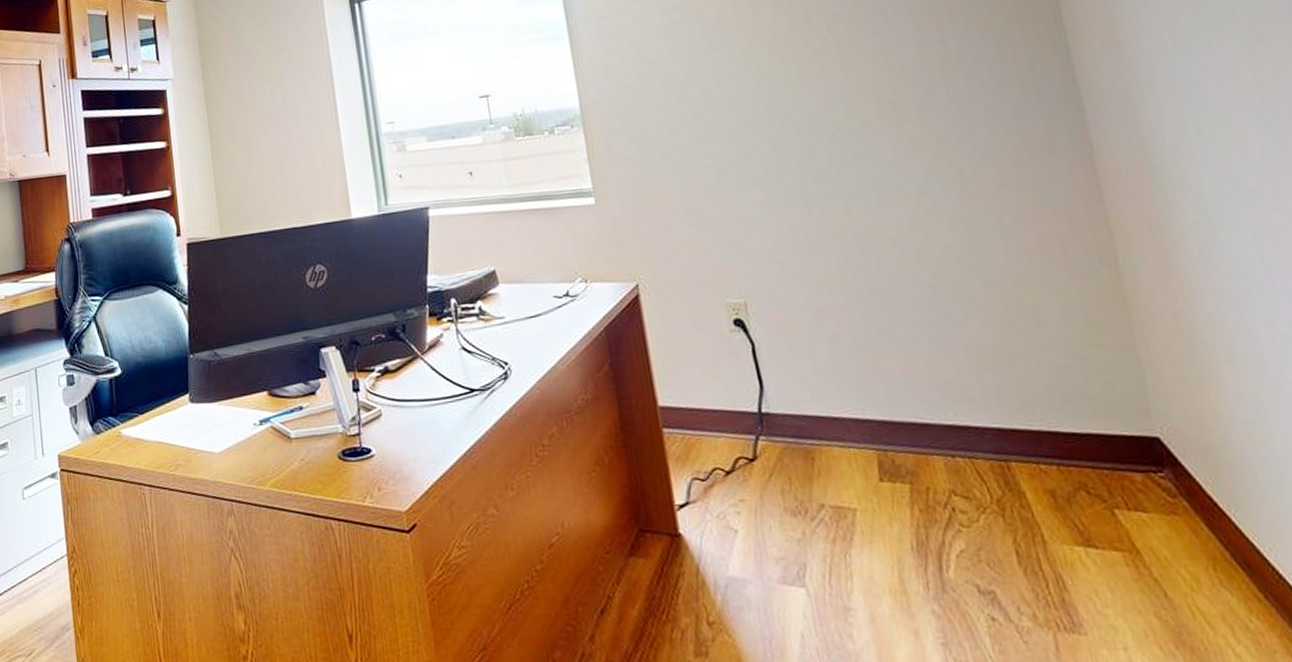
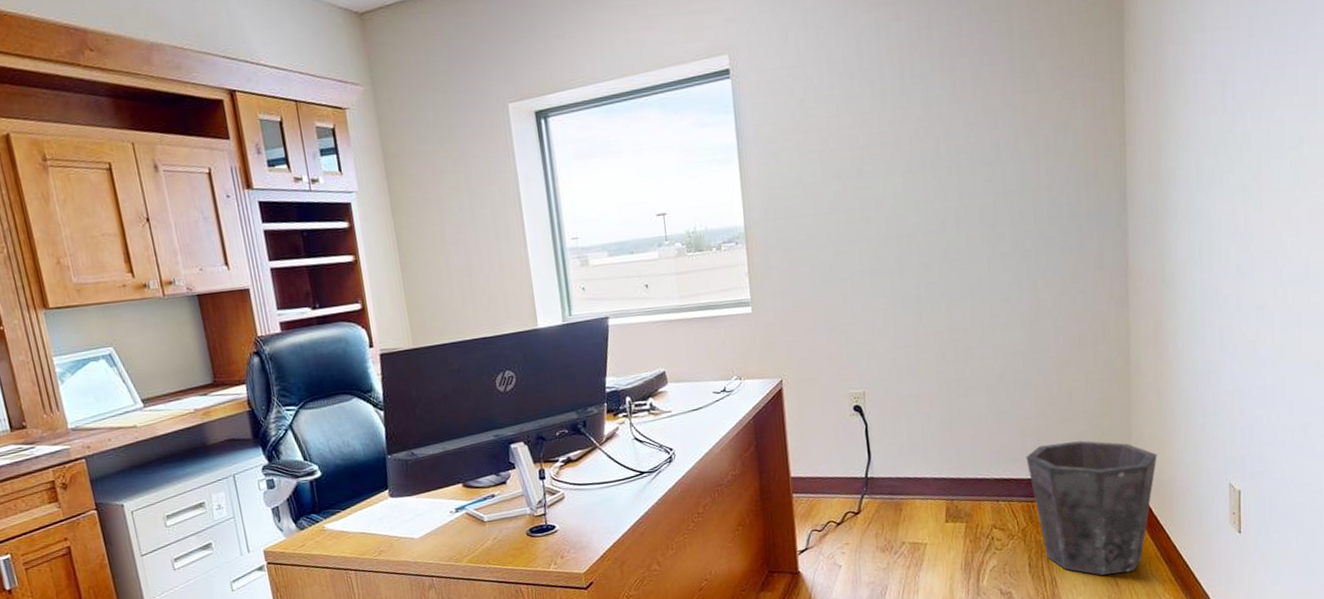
waste bin: none [985,379,1200,579] -> present [1026,440,1157,576]

